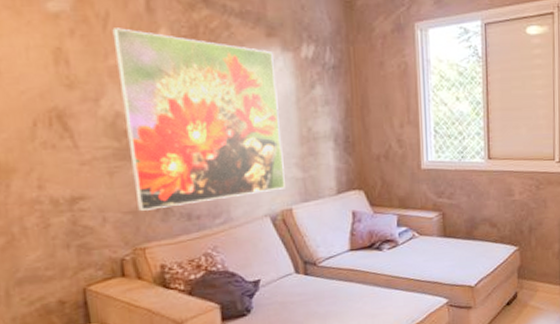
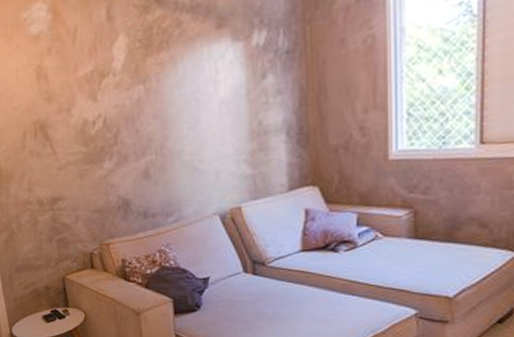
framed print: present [112,28,285,211] -> none [80,40,235,210]

